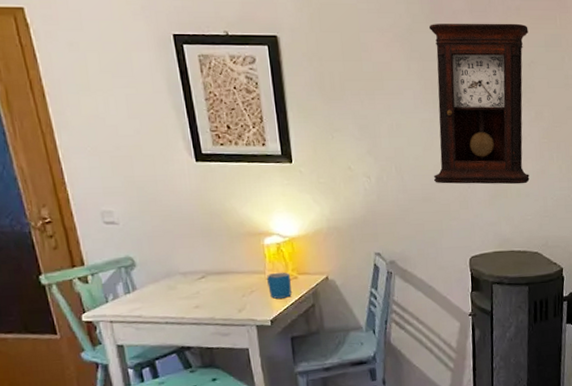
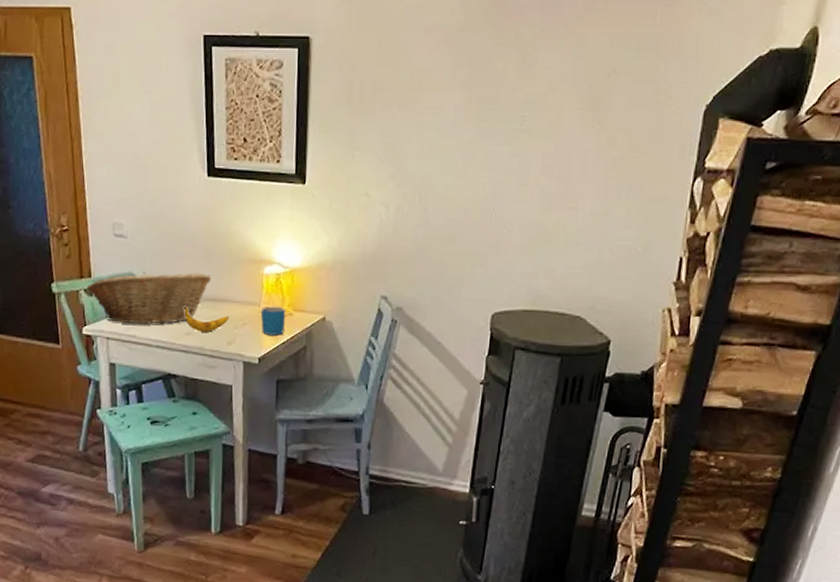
fruit basket: none [80,250,213,305] -> present [86,271,211,325]
banana: none [189,282,236,304] -> present [184,306,229,332]
pendulum clock: present [428,23,530,185] -> none [462,20,615,229]

